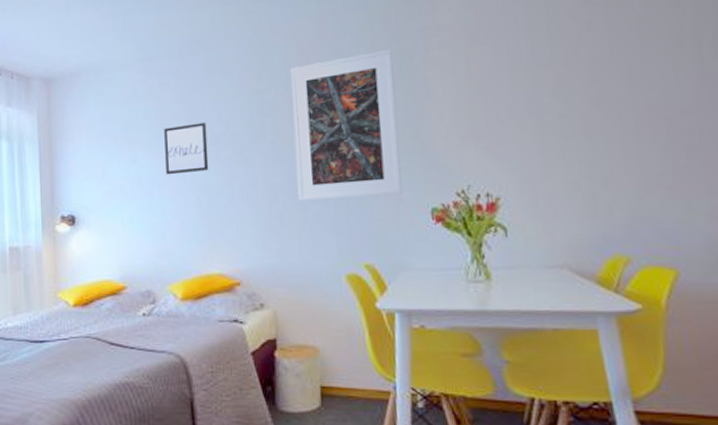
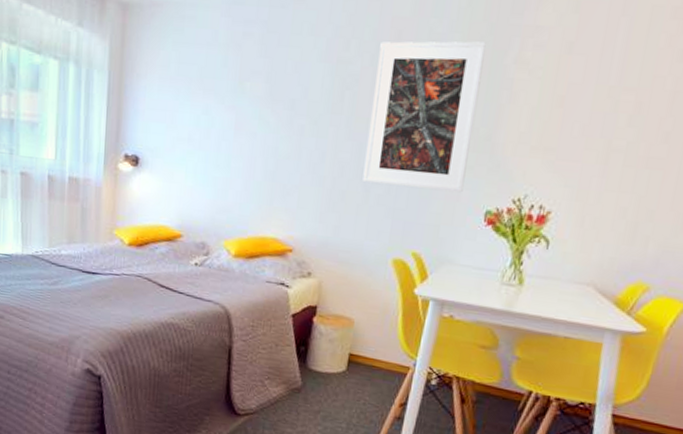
wall art: present [164,122,209,175] -> none [237,82,285,135]

